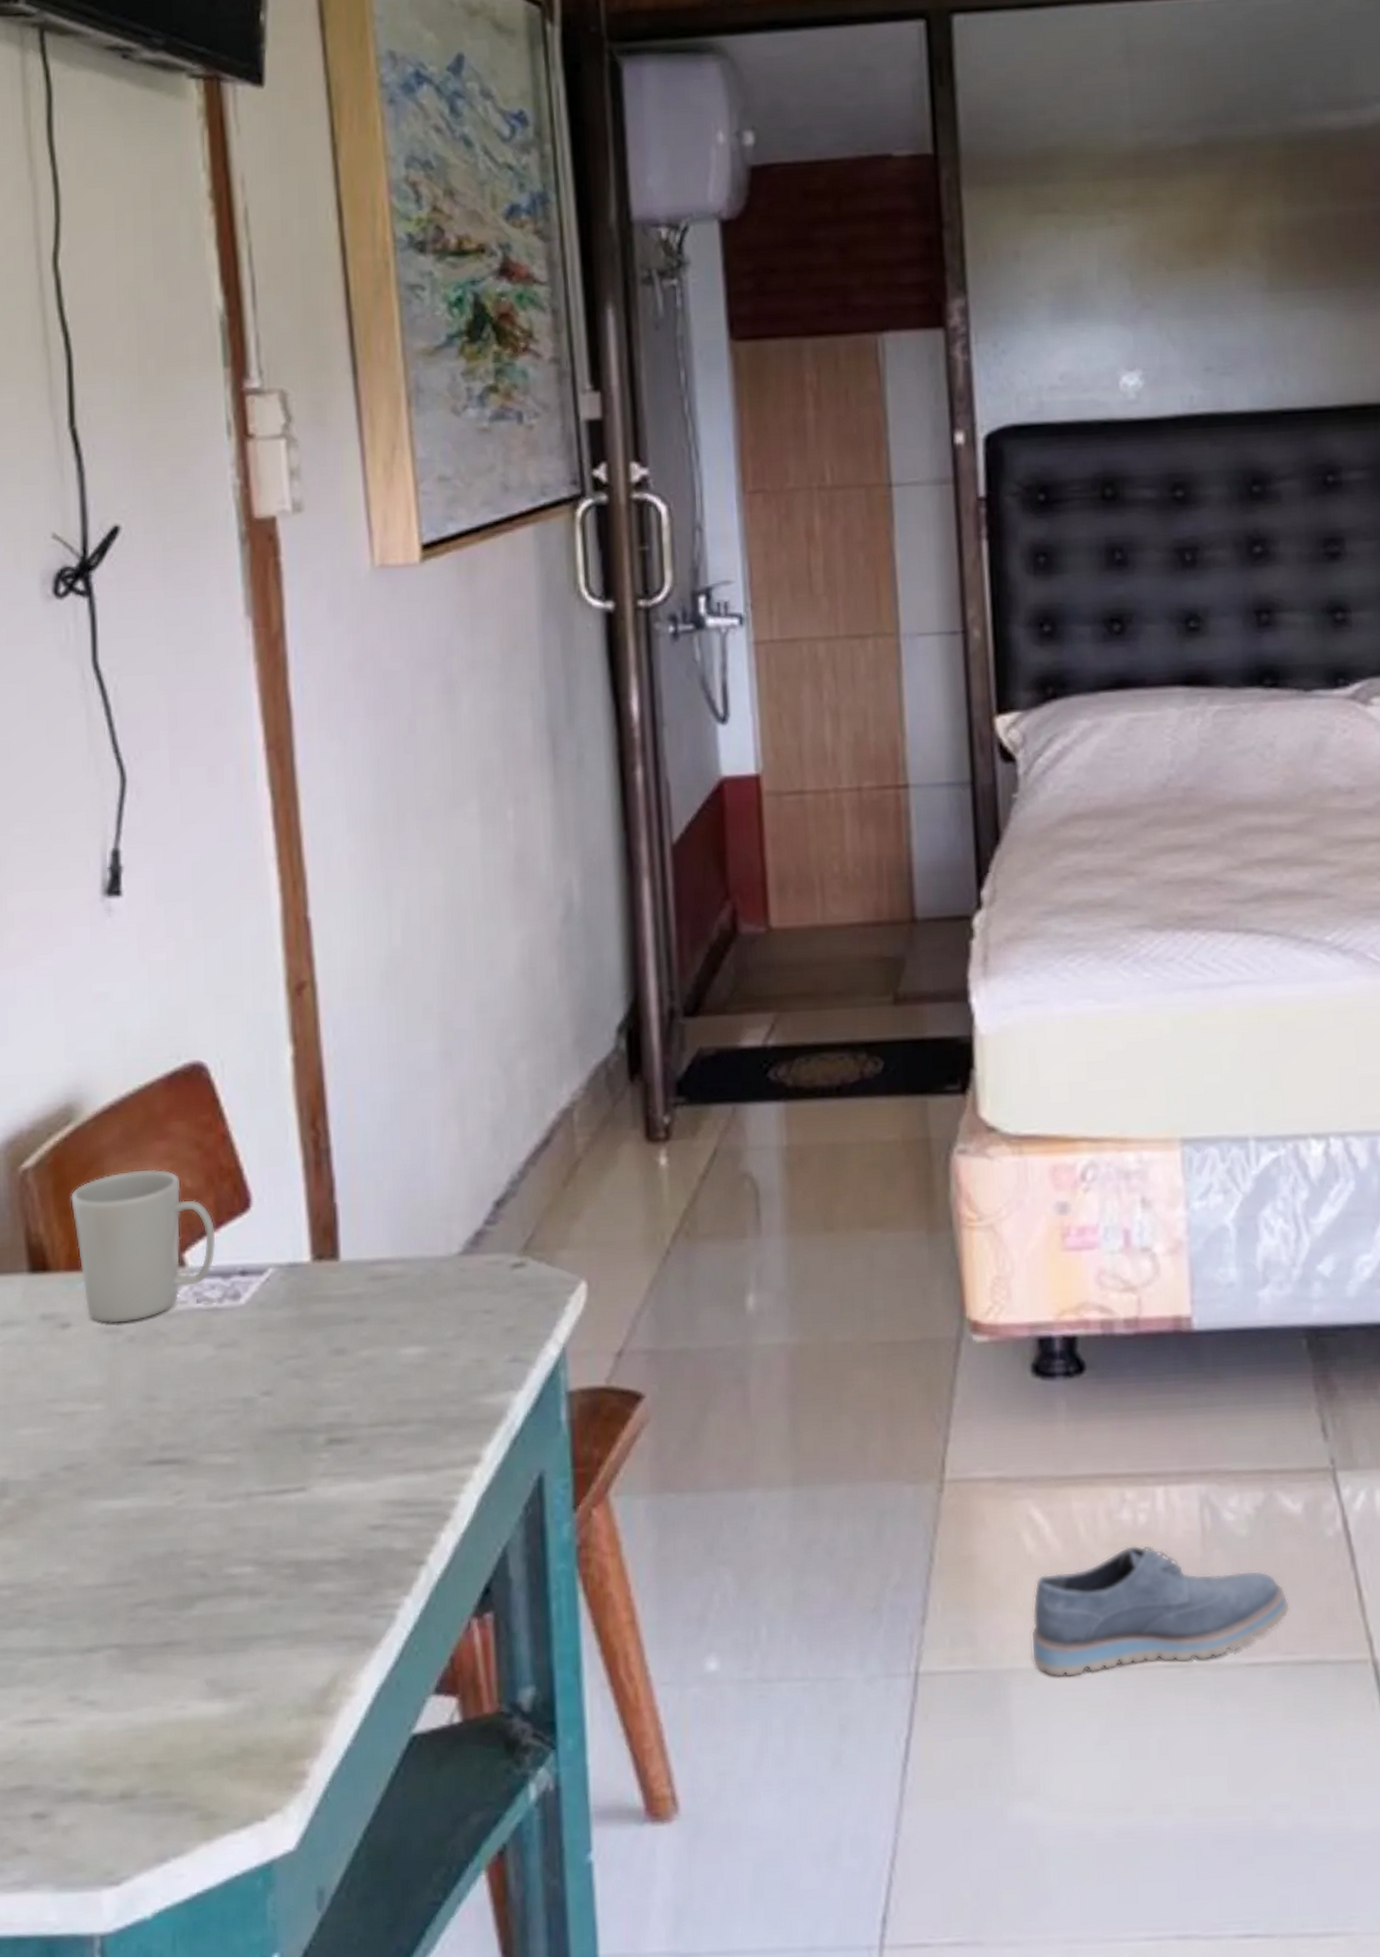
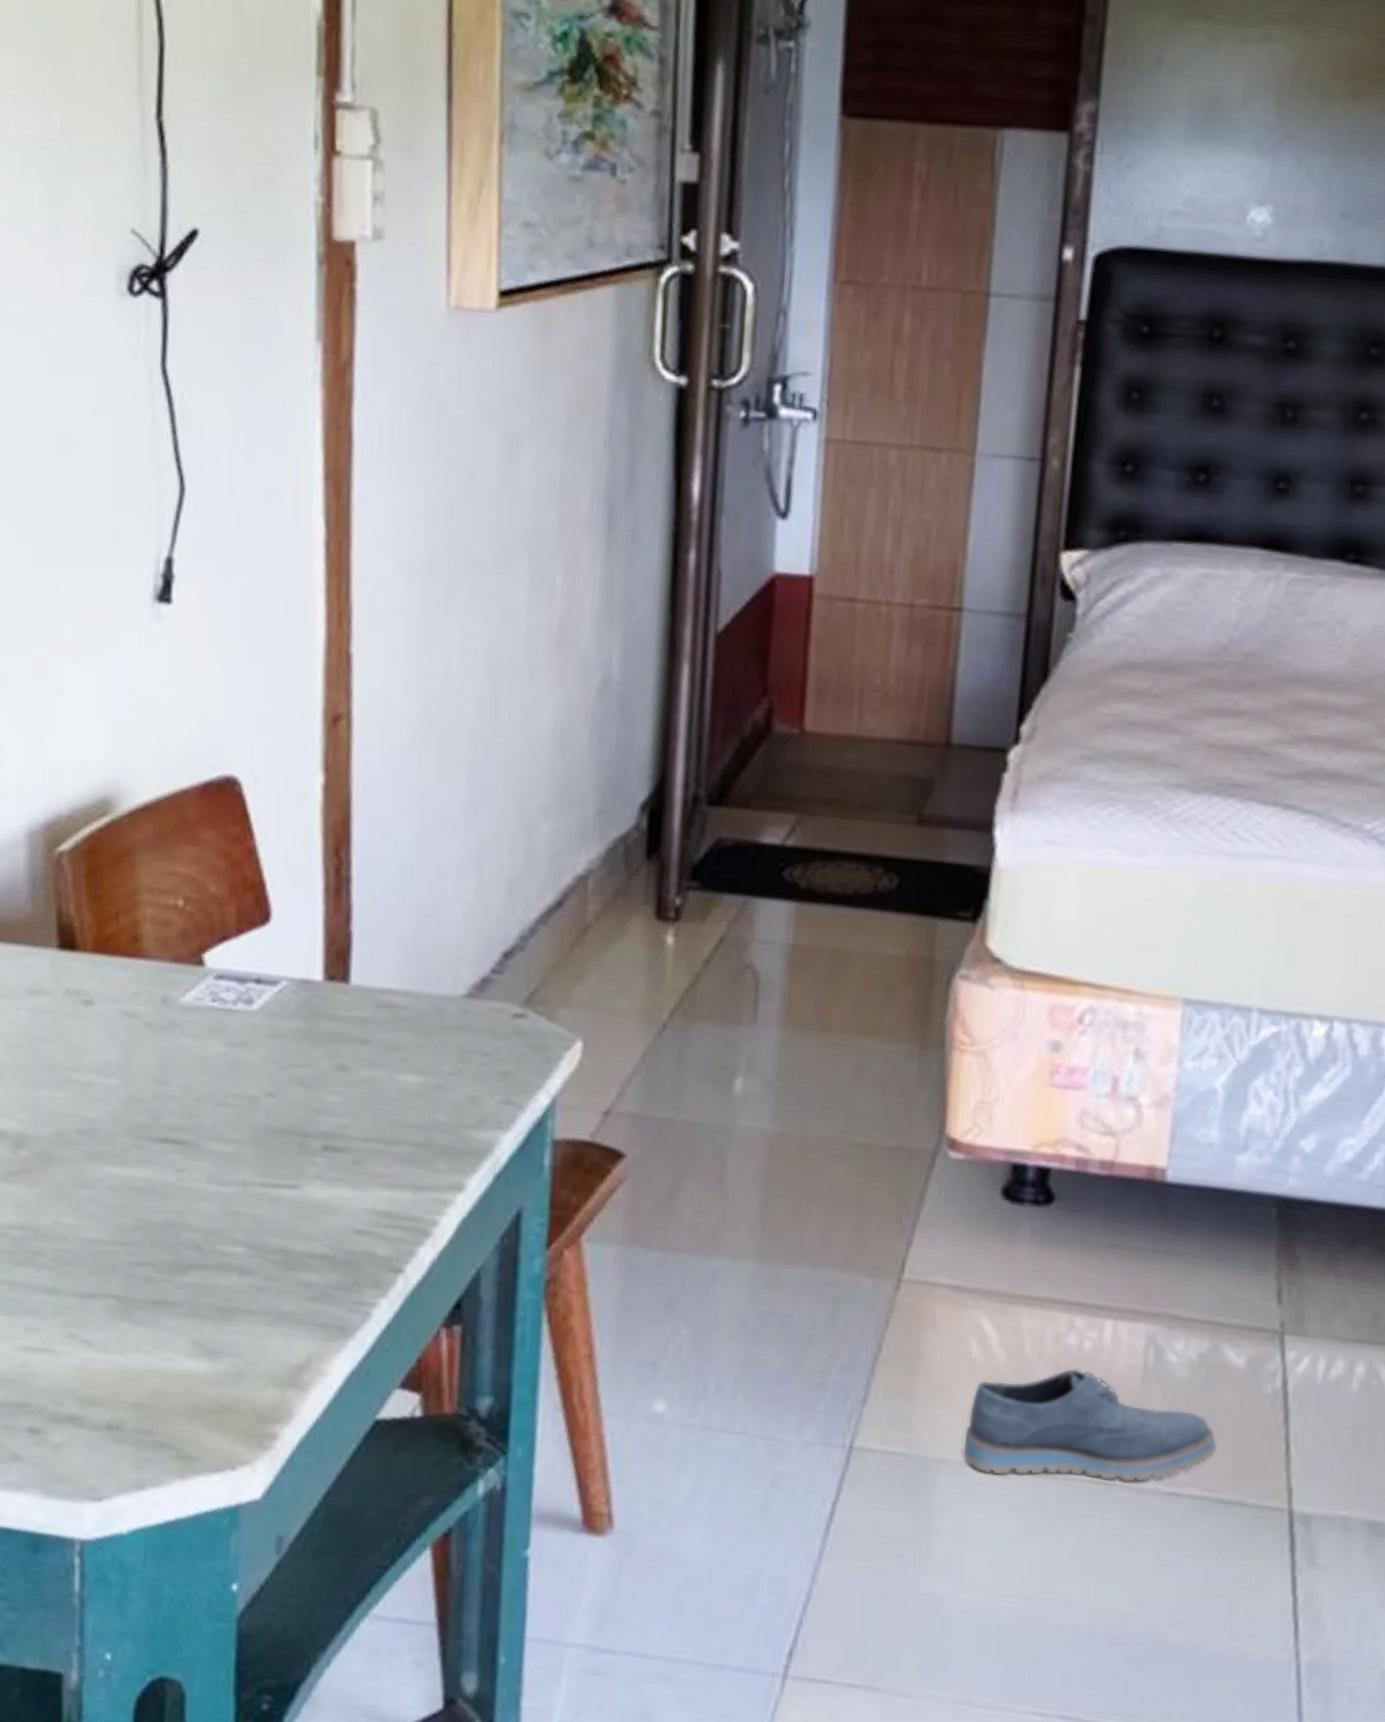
mug: present [71,1169,216,1323] -> none [101,869,236,1009]

